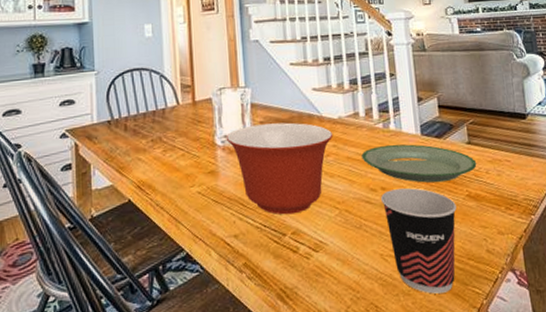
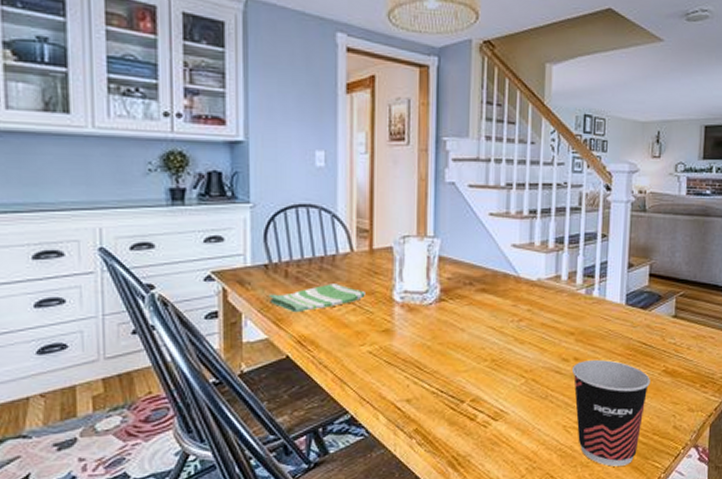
dish towel: none [112,133,192,161] -> present [268,283,365,313]
mixing bowl: present [226,122,334,215] -> none [406,281,530,381]
plate: present [361,144,477,183] -> none [557,312,680,356]

